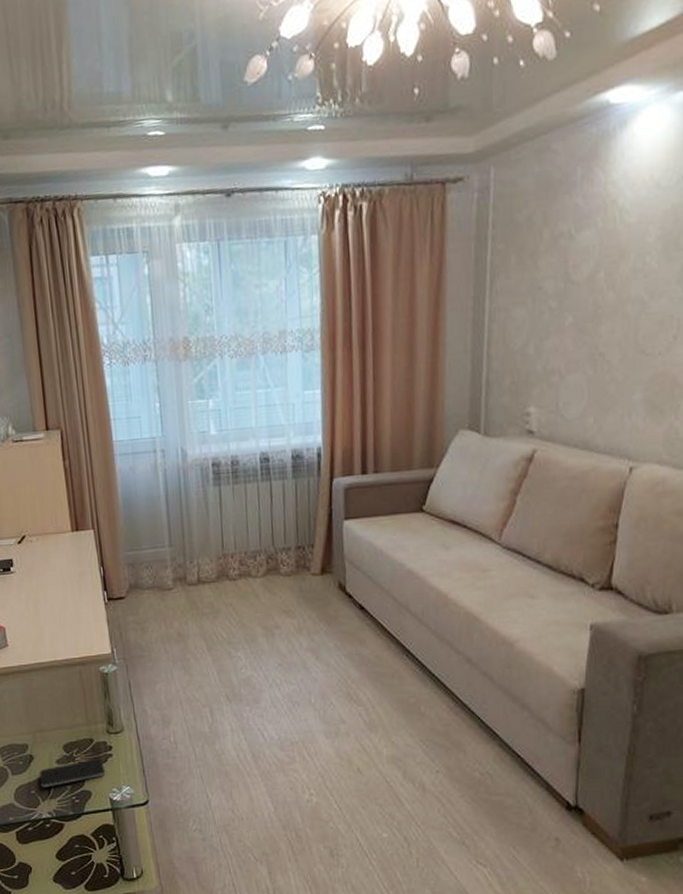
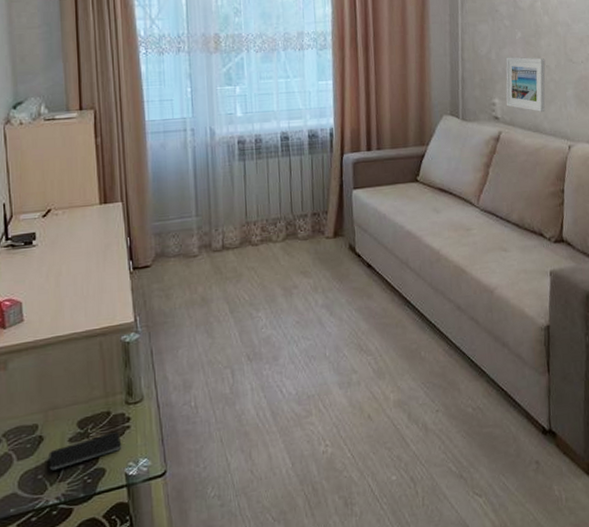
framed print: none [544,350,605,423] -> present [505,57,545,112]

